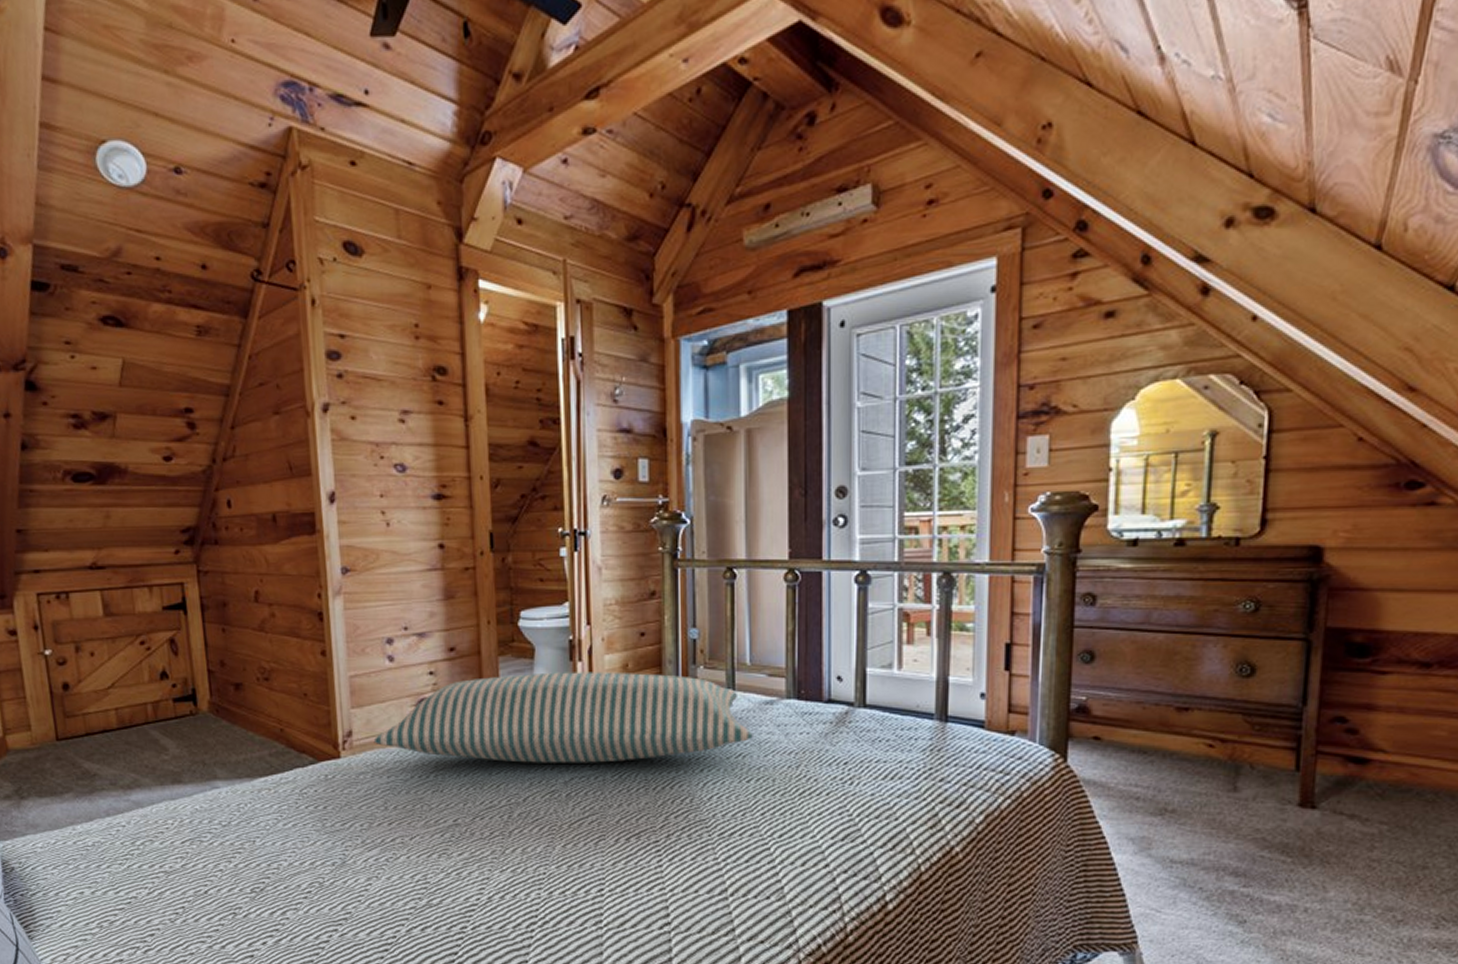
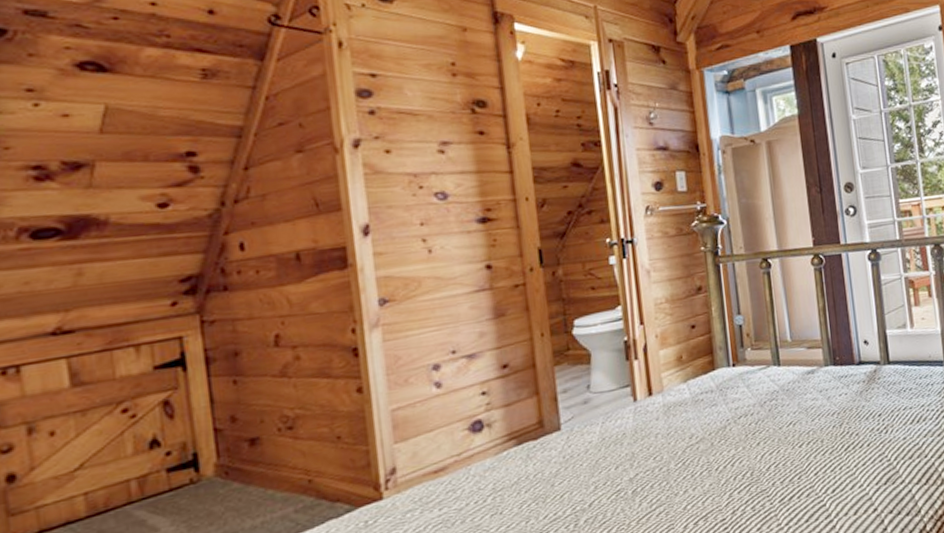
pillow: present [373,672,753,763] -> none [421,359,800,478]

